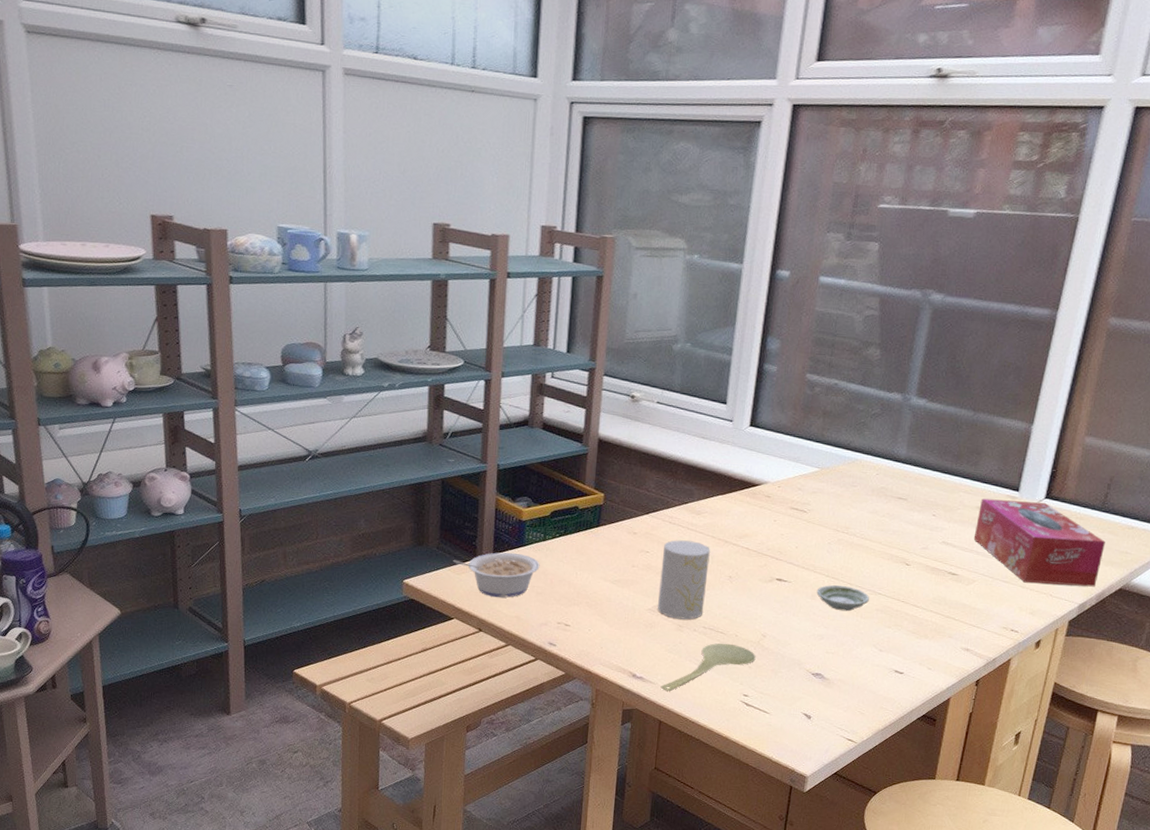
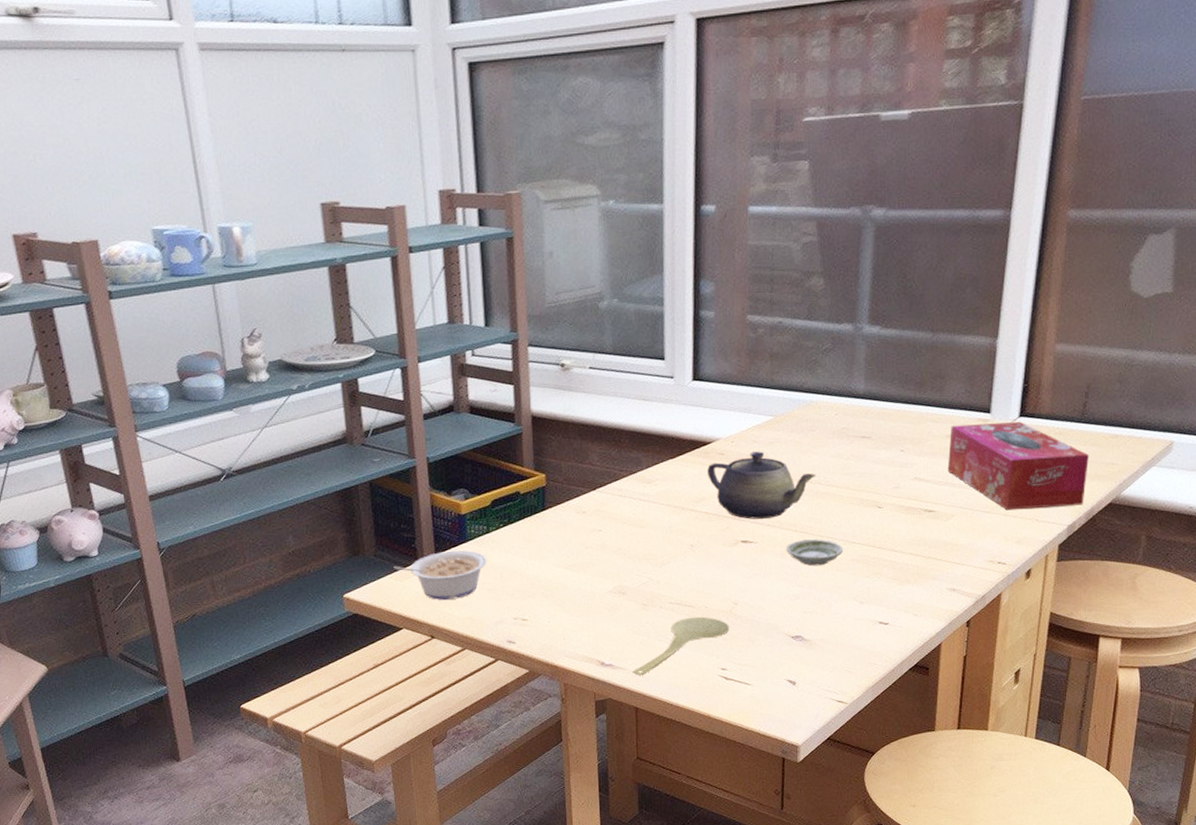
cup: present [658,540,710,620] -> none [616,512,668,598]
teapot: none [753,498,853,562] -> present [707,451,817,519]

